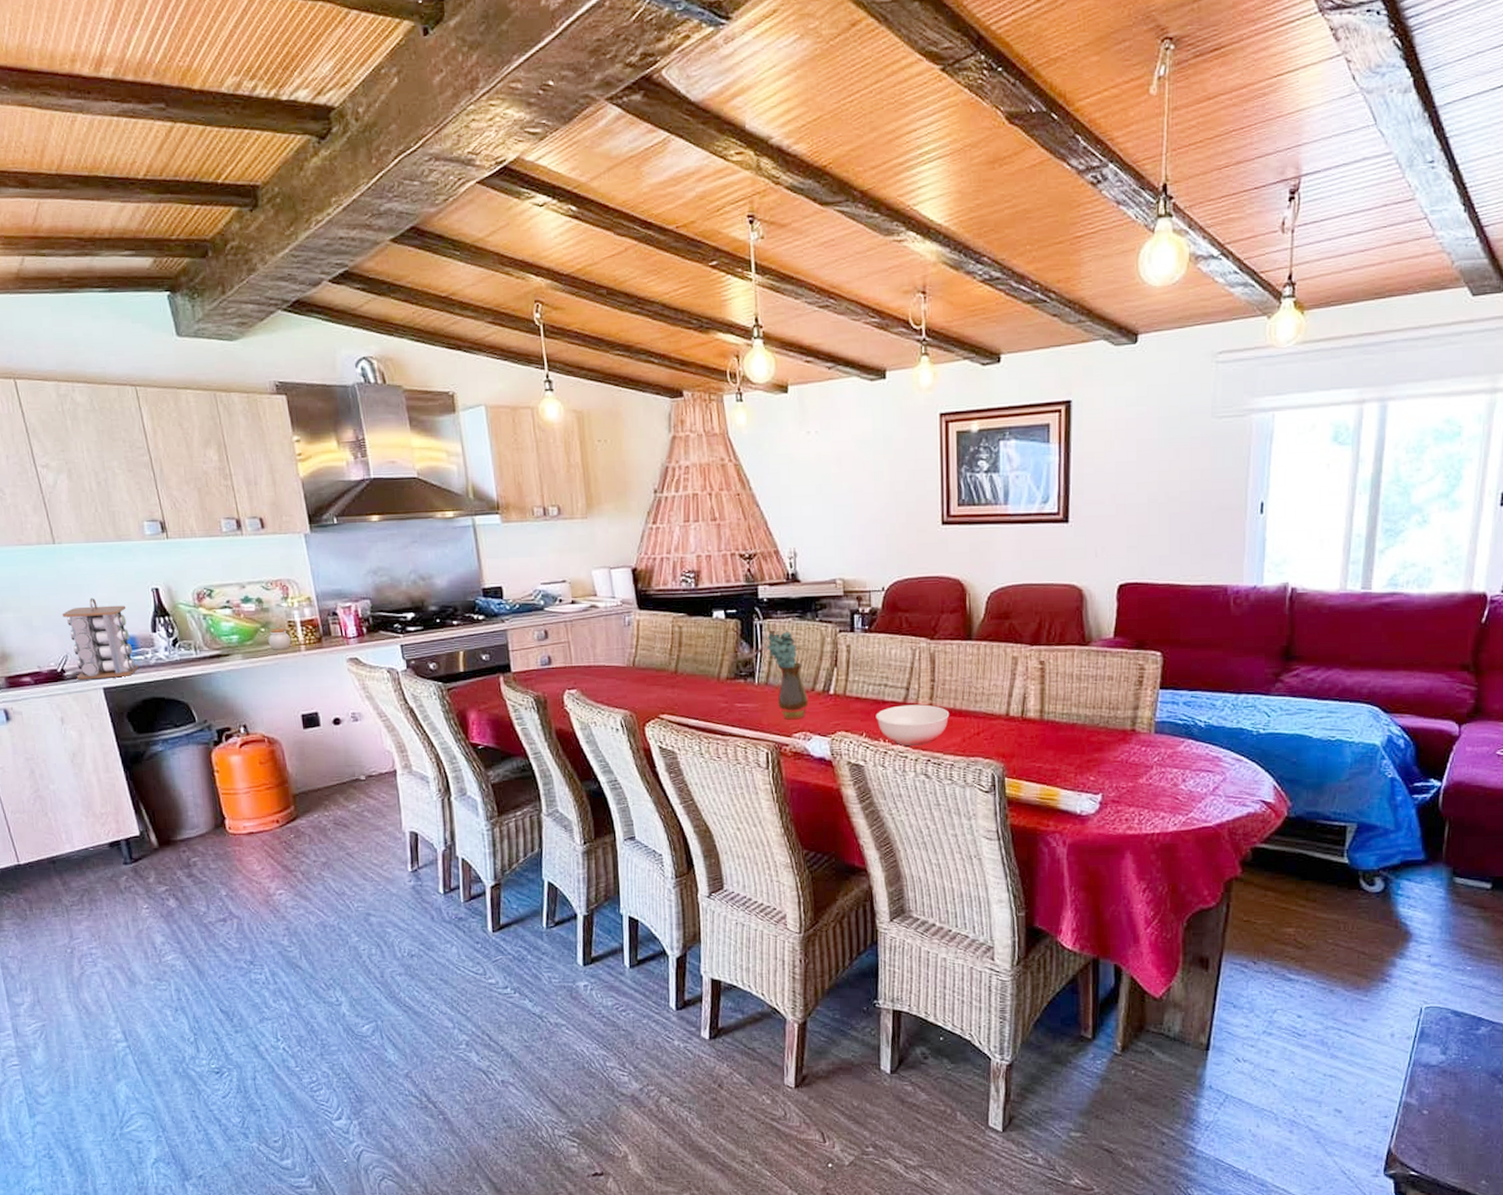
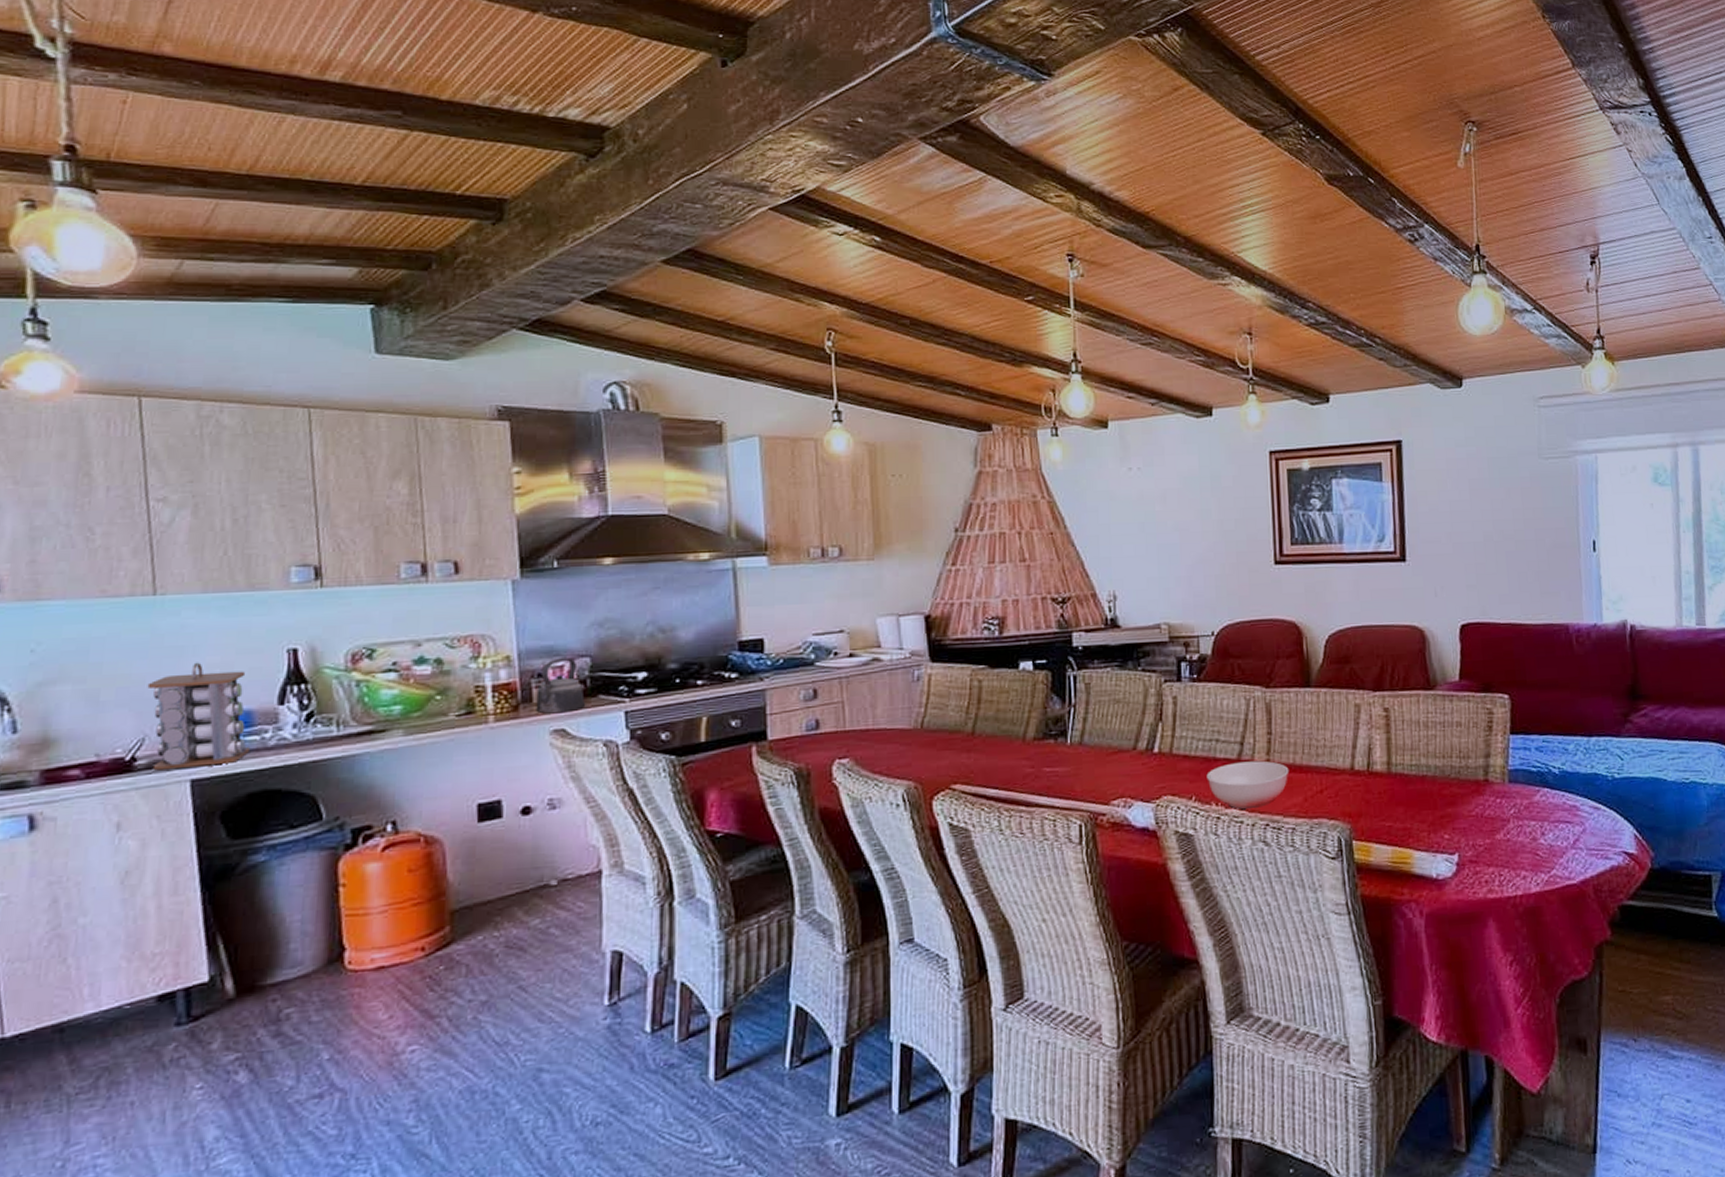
jar: present [268,628,292,651] -> none [443,695,477,724]
kettle: none [333,599,370,645] -> present [536,657,585,714]
vase: present [766,629,809,720] -> none [1081,680,1130,785]

